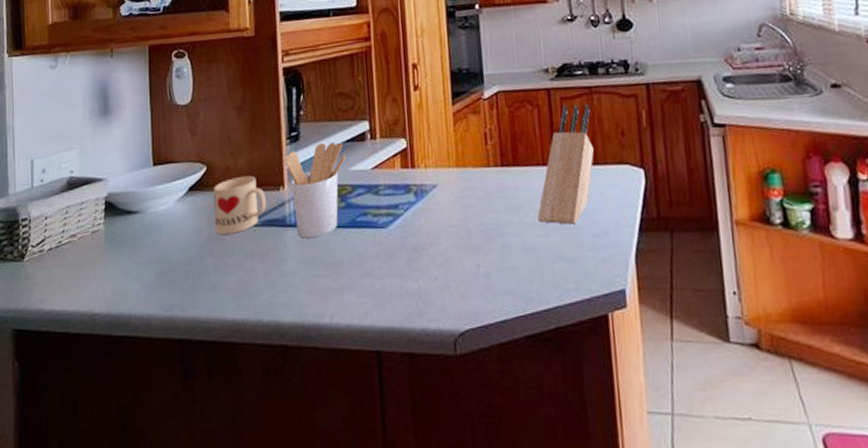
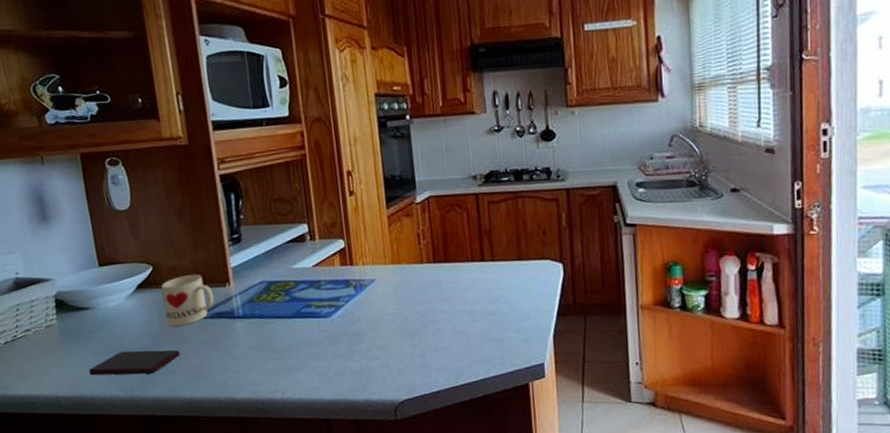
smartphone: none [129,262,226,290] -> present [89,350,180,376]
utensil holder: present [284,142,346,239] -> none [228,243,288,328]
knife block: present [537,104,594,224] -> none [467,207,518,311]

